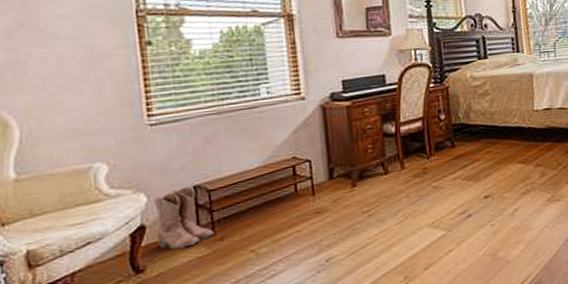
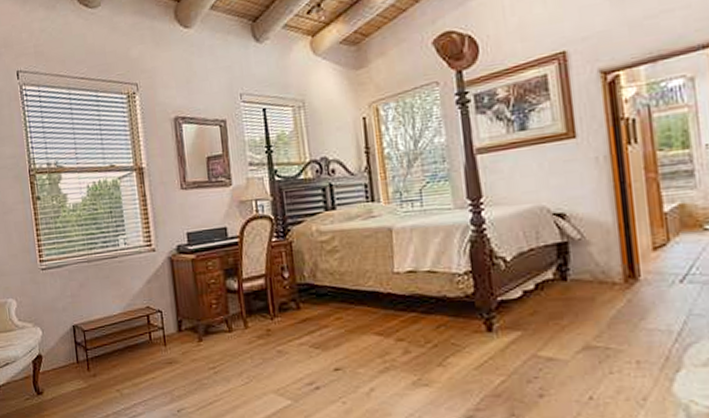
boots: present [154,185,214,250] -> none [46,324,89,379]

